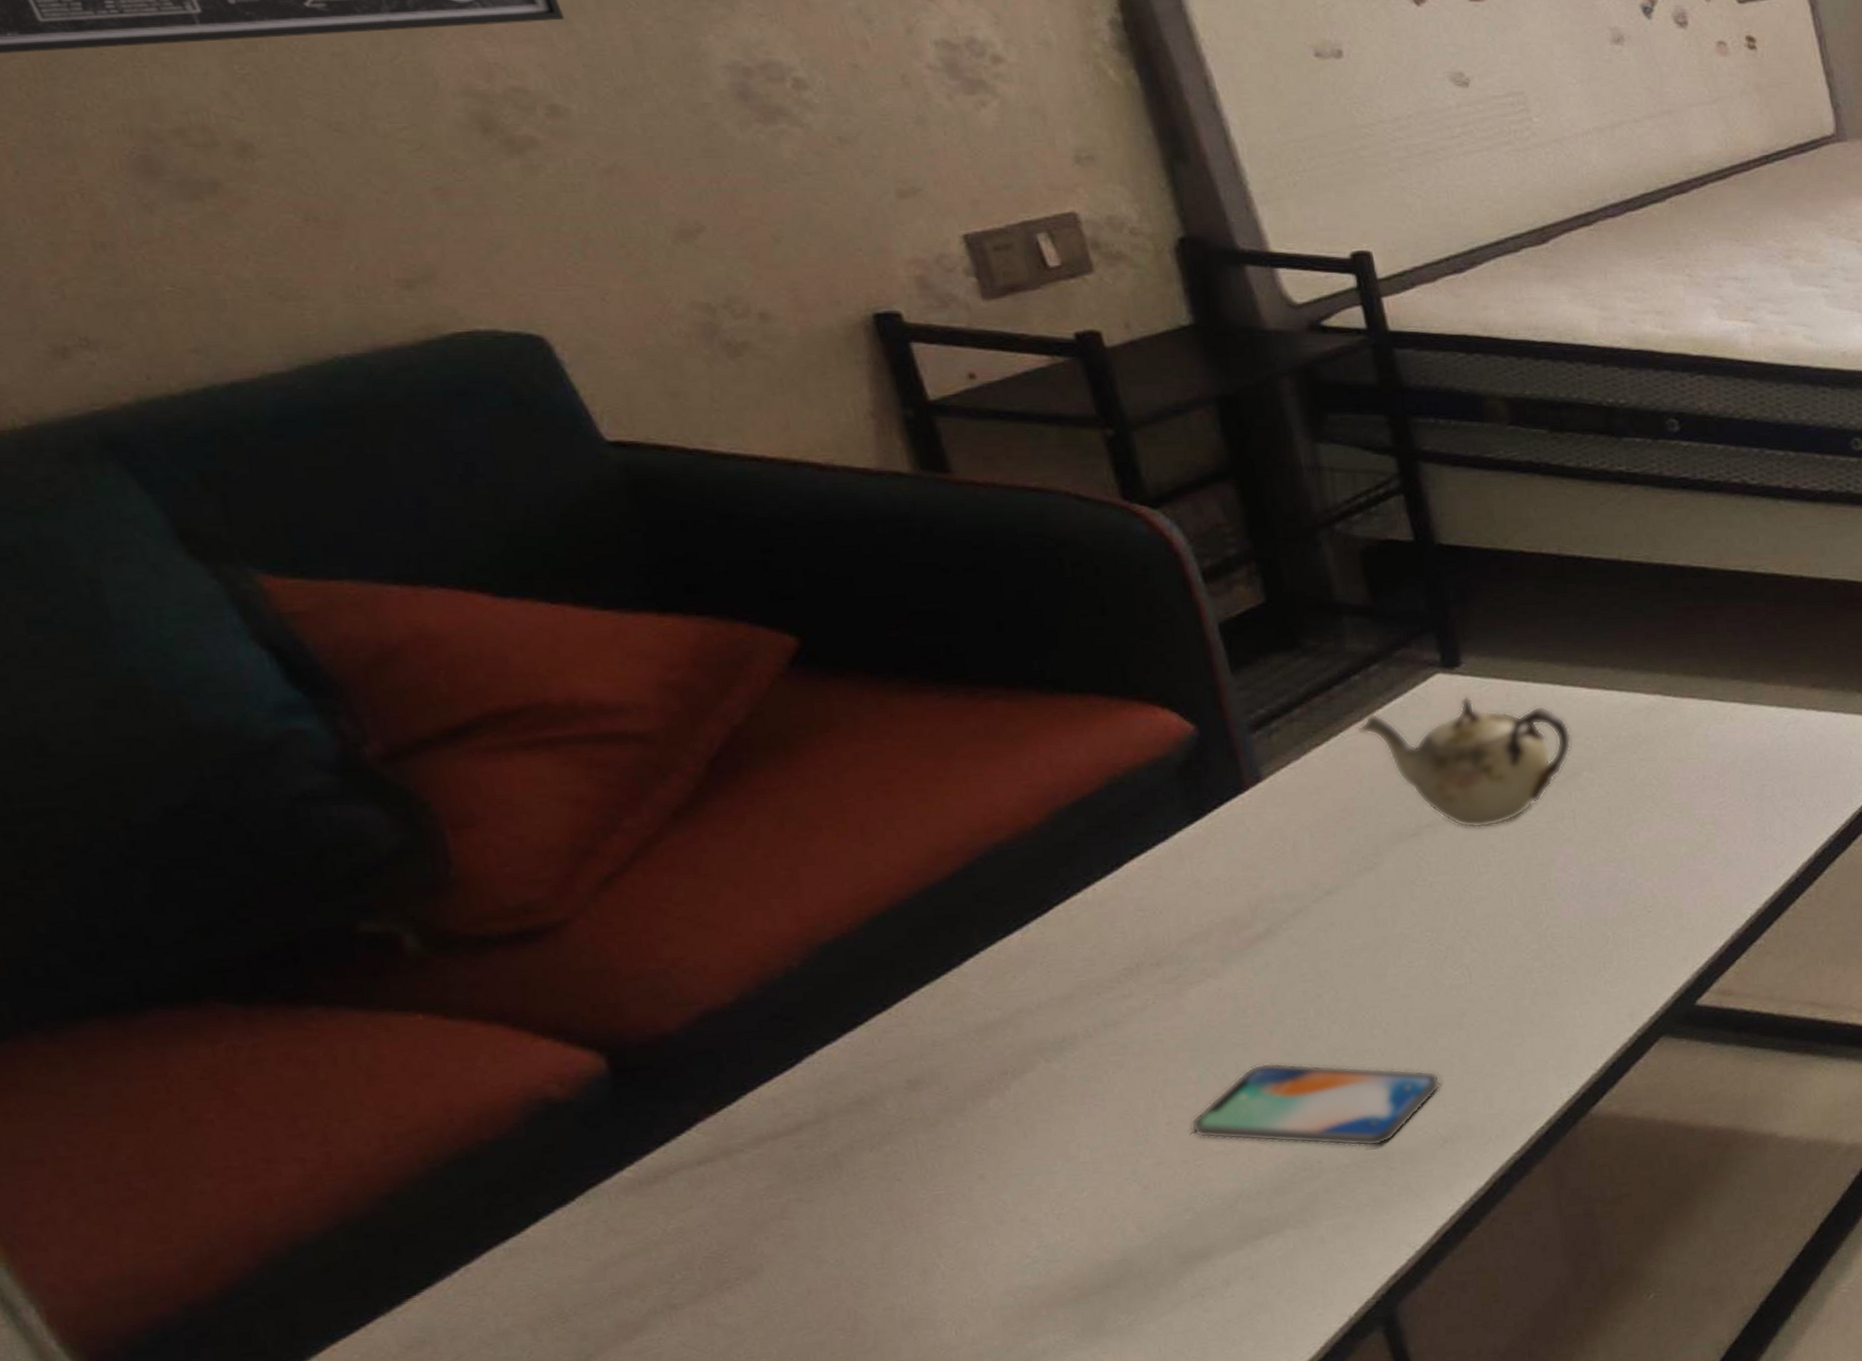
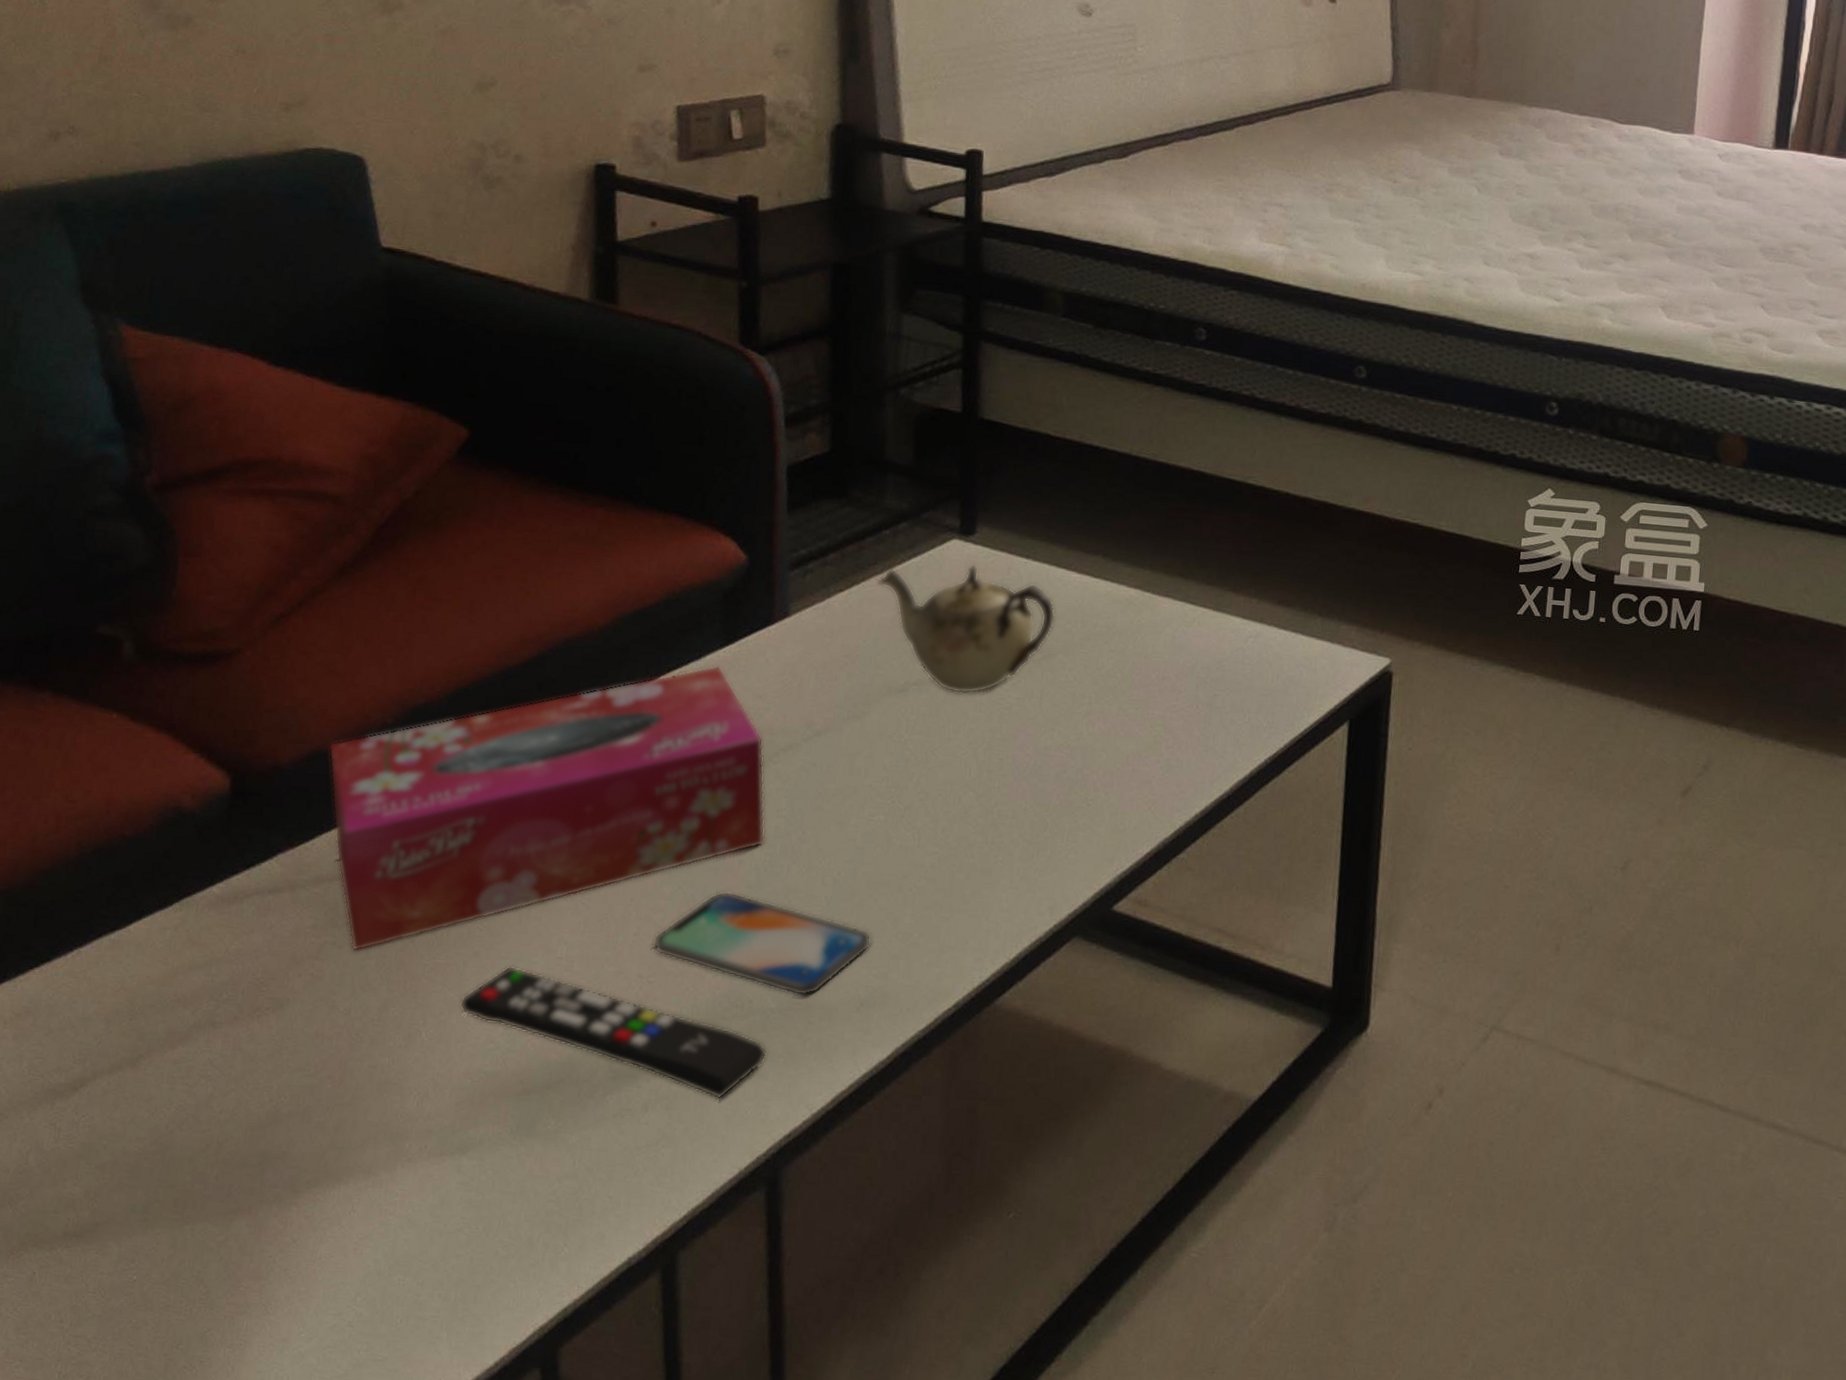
tissue box: none [725,843,1295,1203] -> present [328,665,766,952]
remote control: none [976,1180,1352,1259] -> present [459,965,767,1100]

